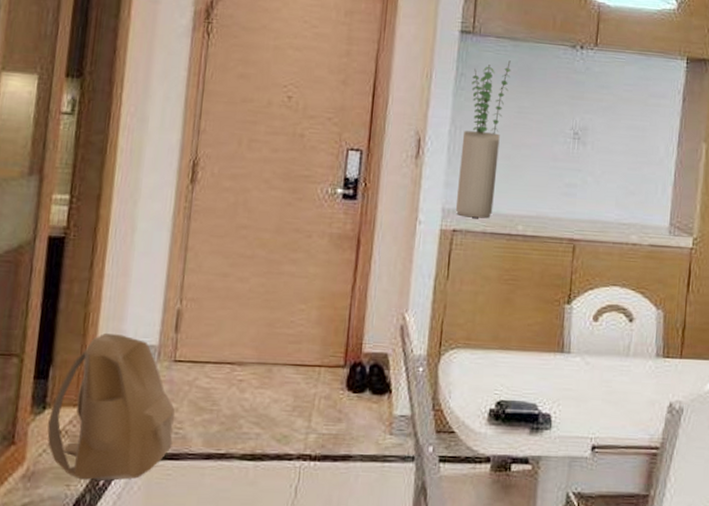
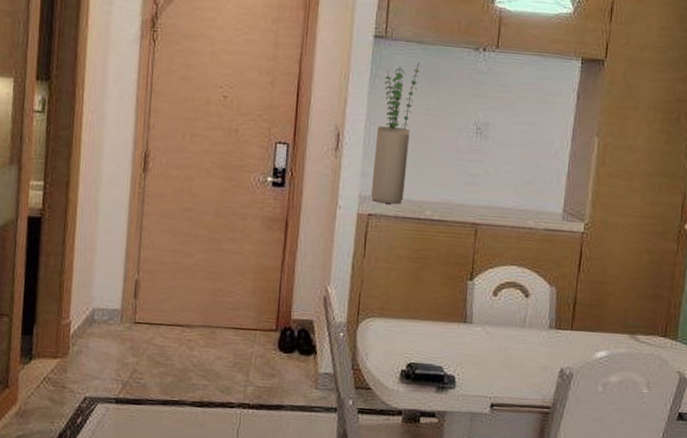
backpack: present [47,334,175,482] -> none [34,299,136,420]

